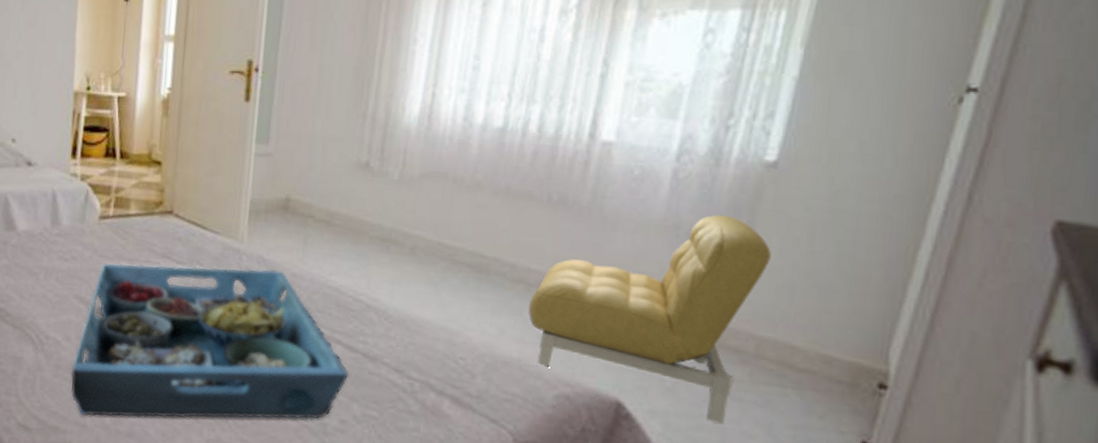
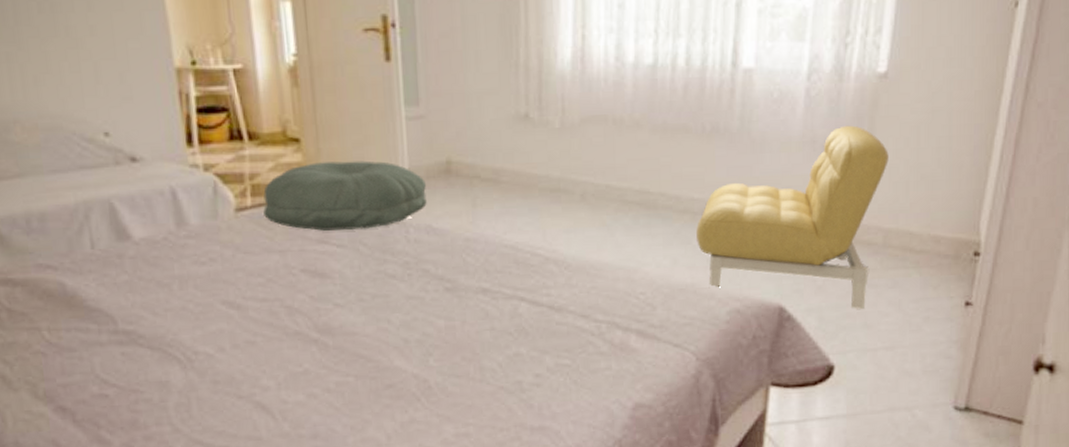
serving tray: present [71,263,350,420] -> none [232,238,538,428]
pillow: none [121,184,265,251] -> present [263,161,427,231]

